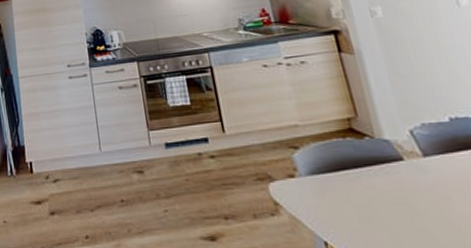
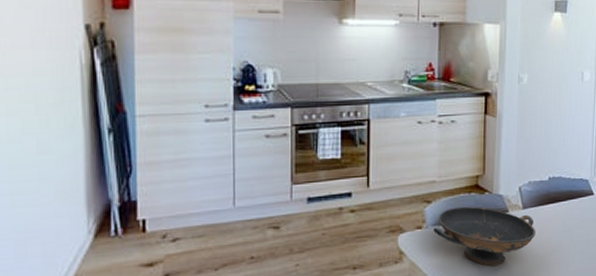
decorative bowl: none [308,152,454,226] -> present [433,206,536,266]

